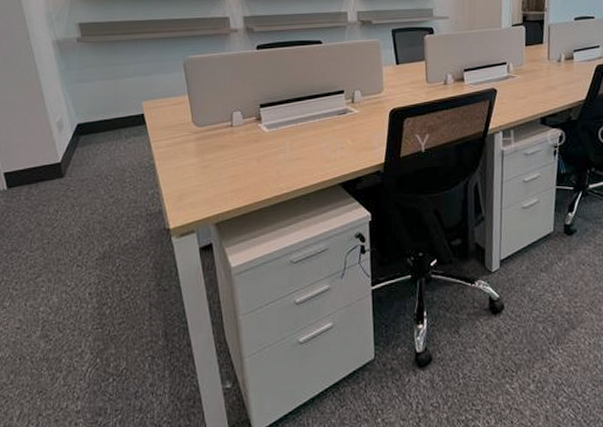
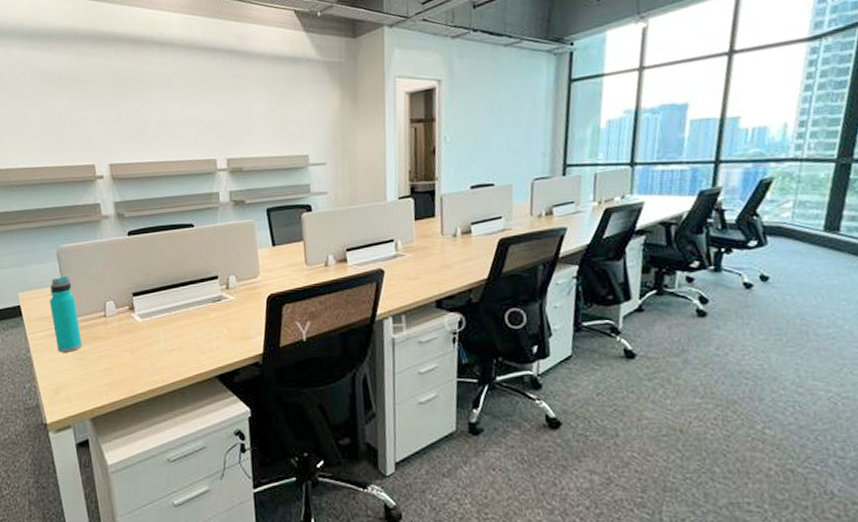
water bottle: none [174,86,209,161] -> present [49,276,83,353]

